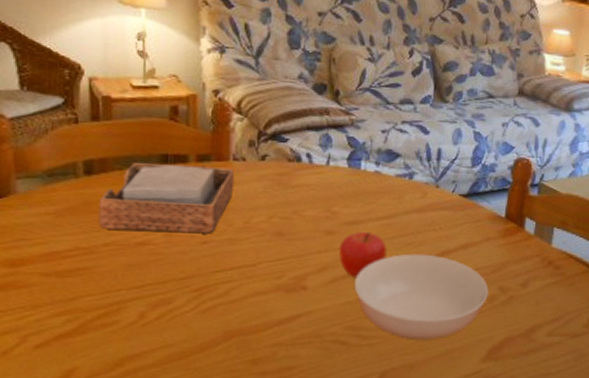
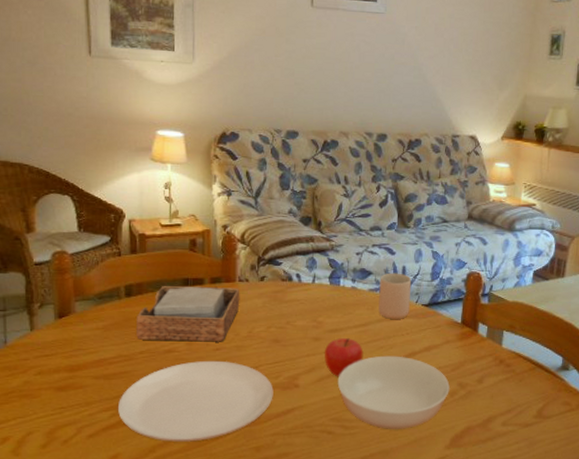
plate: none [75,255,275,354] -> present [118,360,274,442]
cup: none [407,155,448,211] -> present [378,272,412,319]

